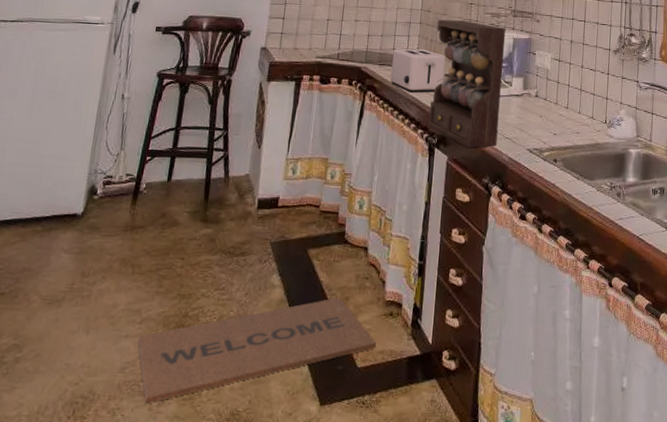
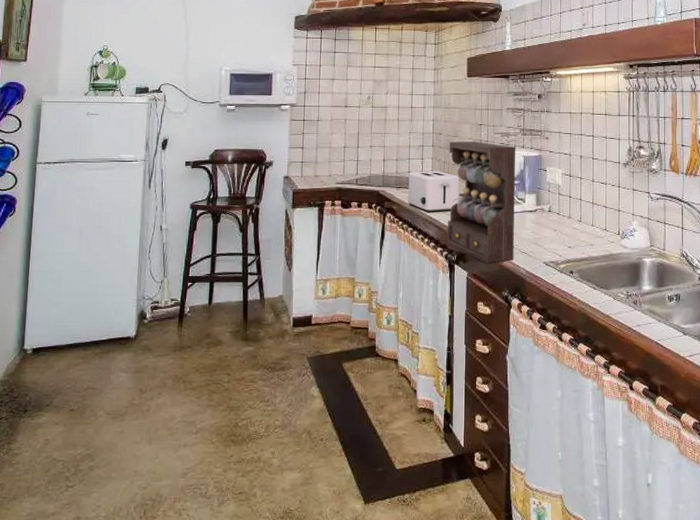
doormat: present [137,298,377,404] -> none [195,406,413,505]

